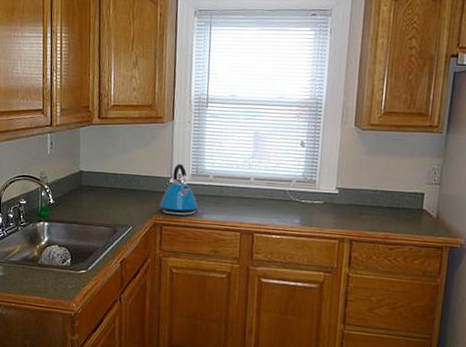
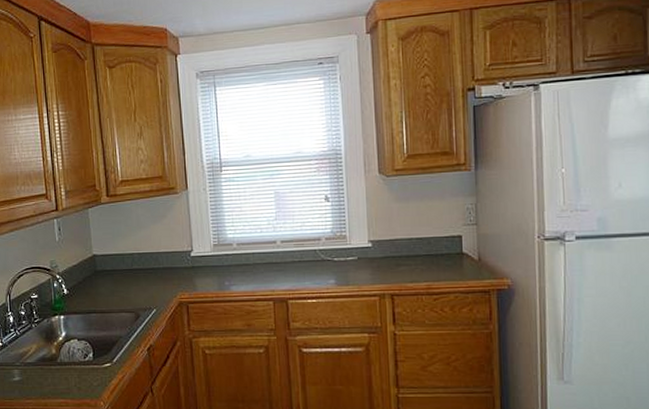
kettle: present [159,163,198,216] -> none [183,234,224,291]

